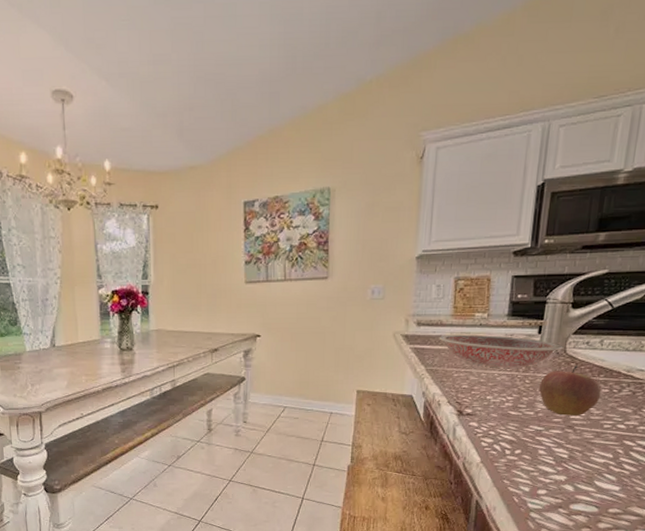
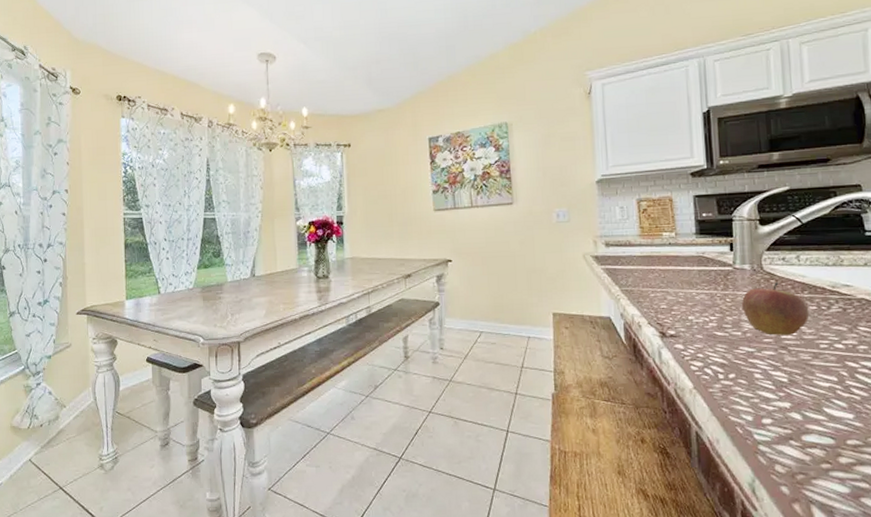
bowl: present [439,334,564,368] -> none [629,253,759,287]

